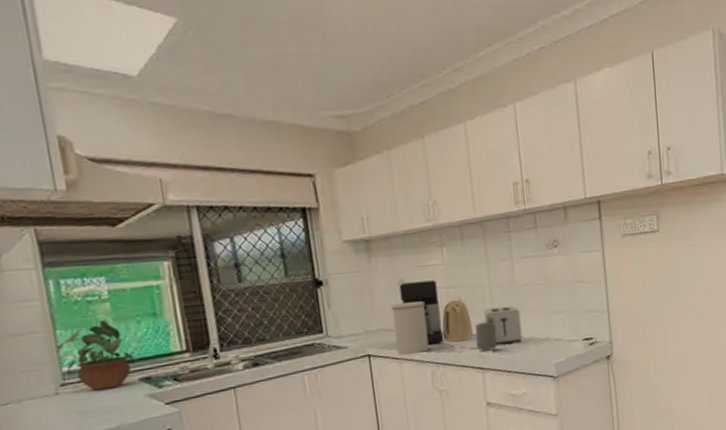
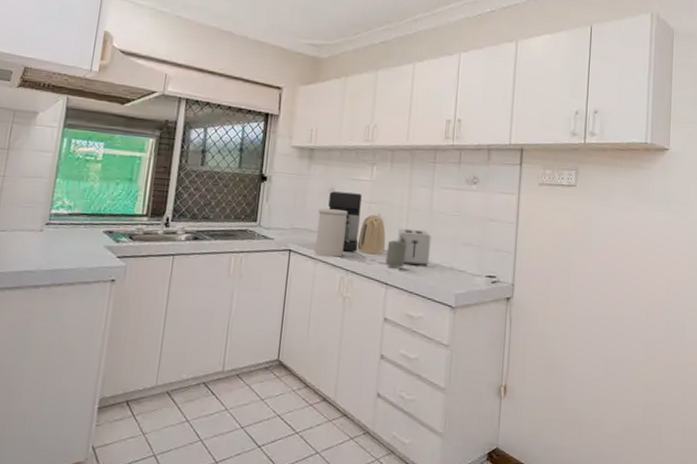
potted plant: present [57,319,134,391] -> none [53,176,106,235]

